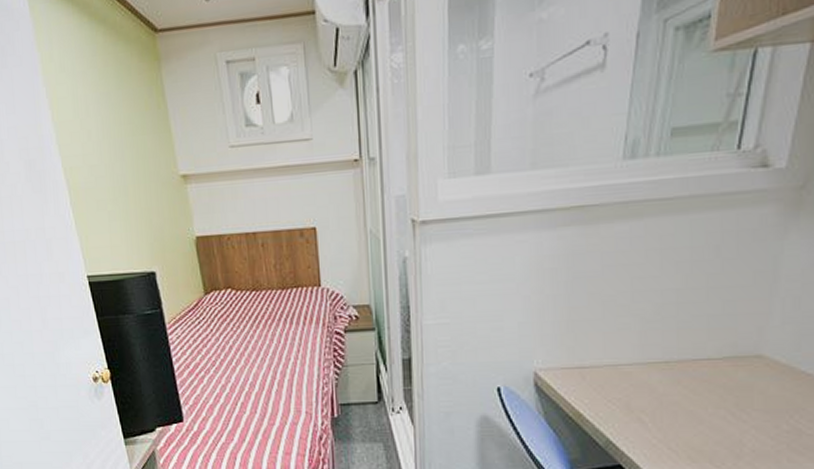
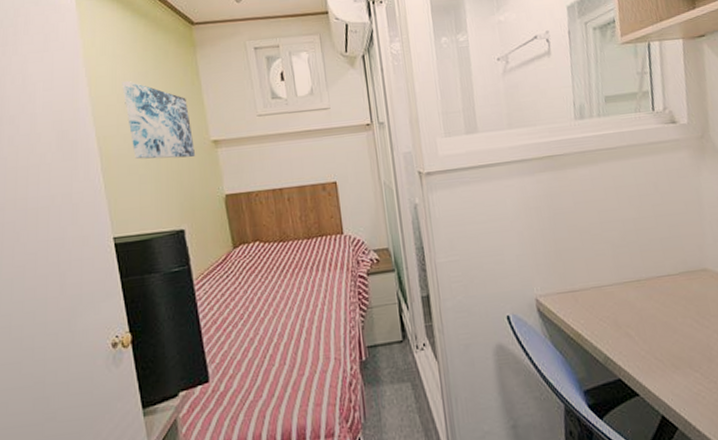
wall art: none [84,103,163,194] -> present [122,81,195,159]

